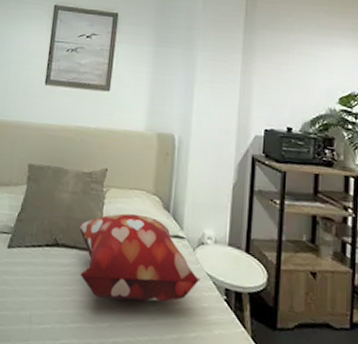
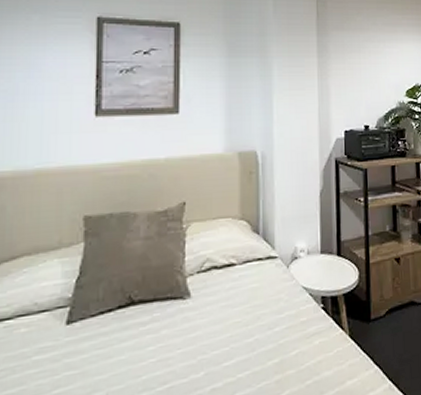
decorative pillow: present [78,213,200,302] -> none [157,244,297,347]

